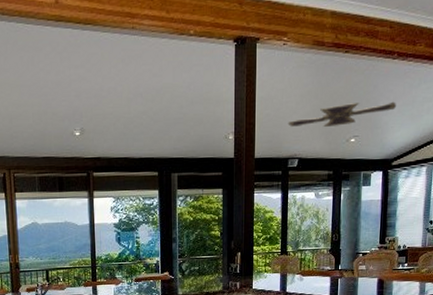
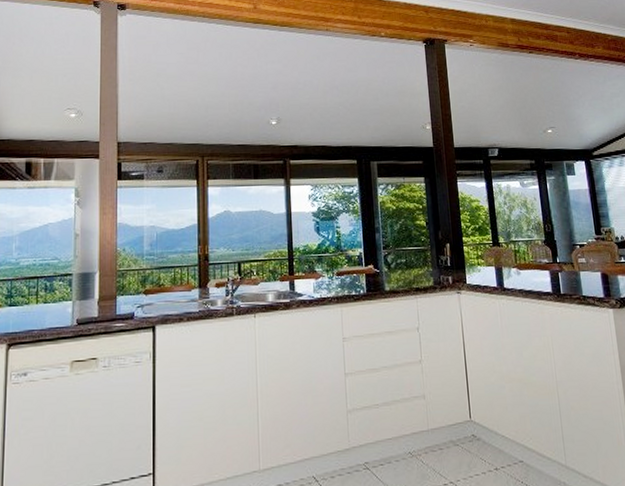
ceiling fan: present [288,101,396,127] -> none [483,96,587,118]

